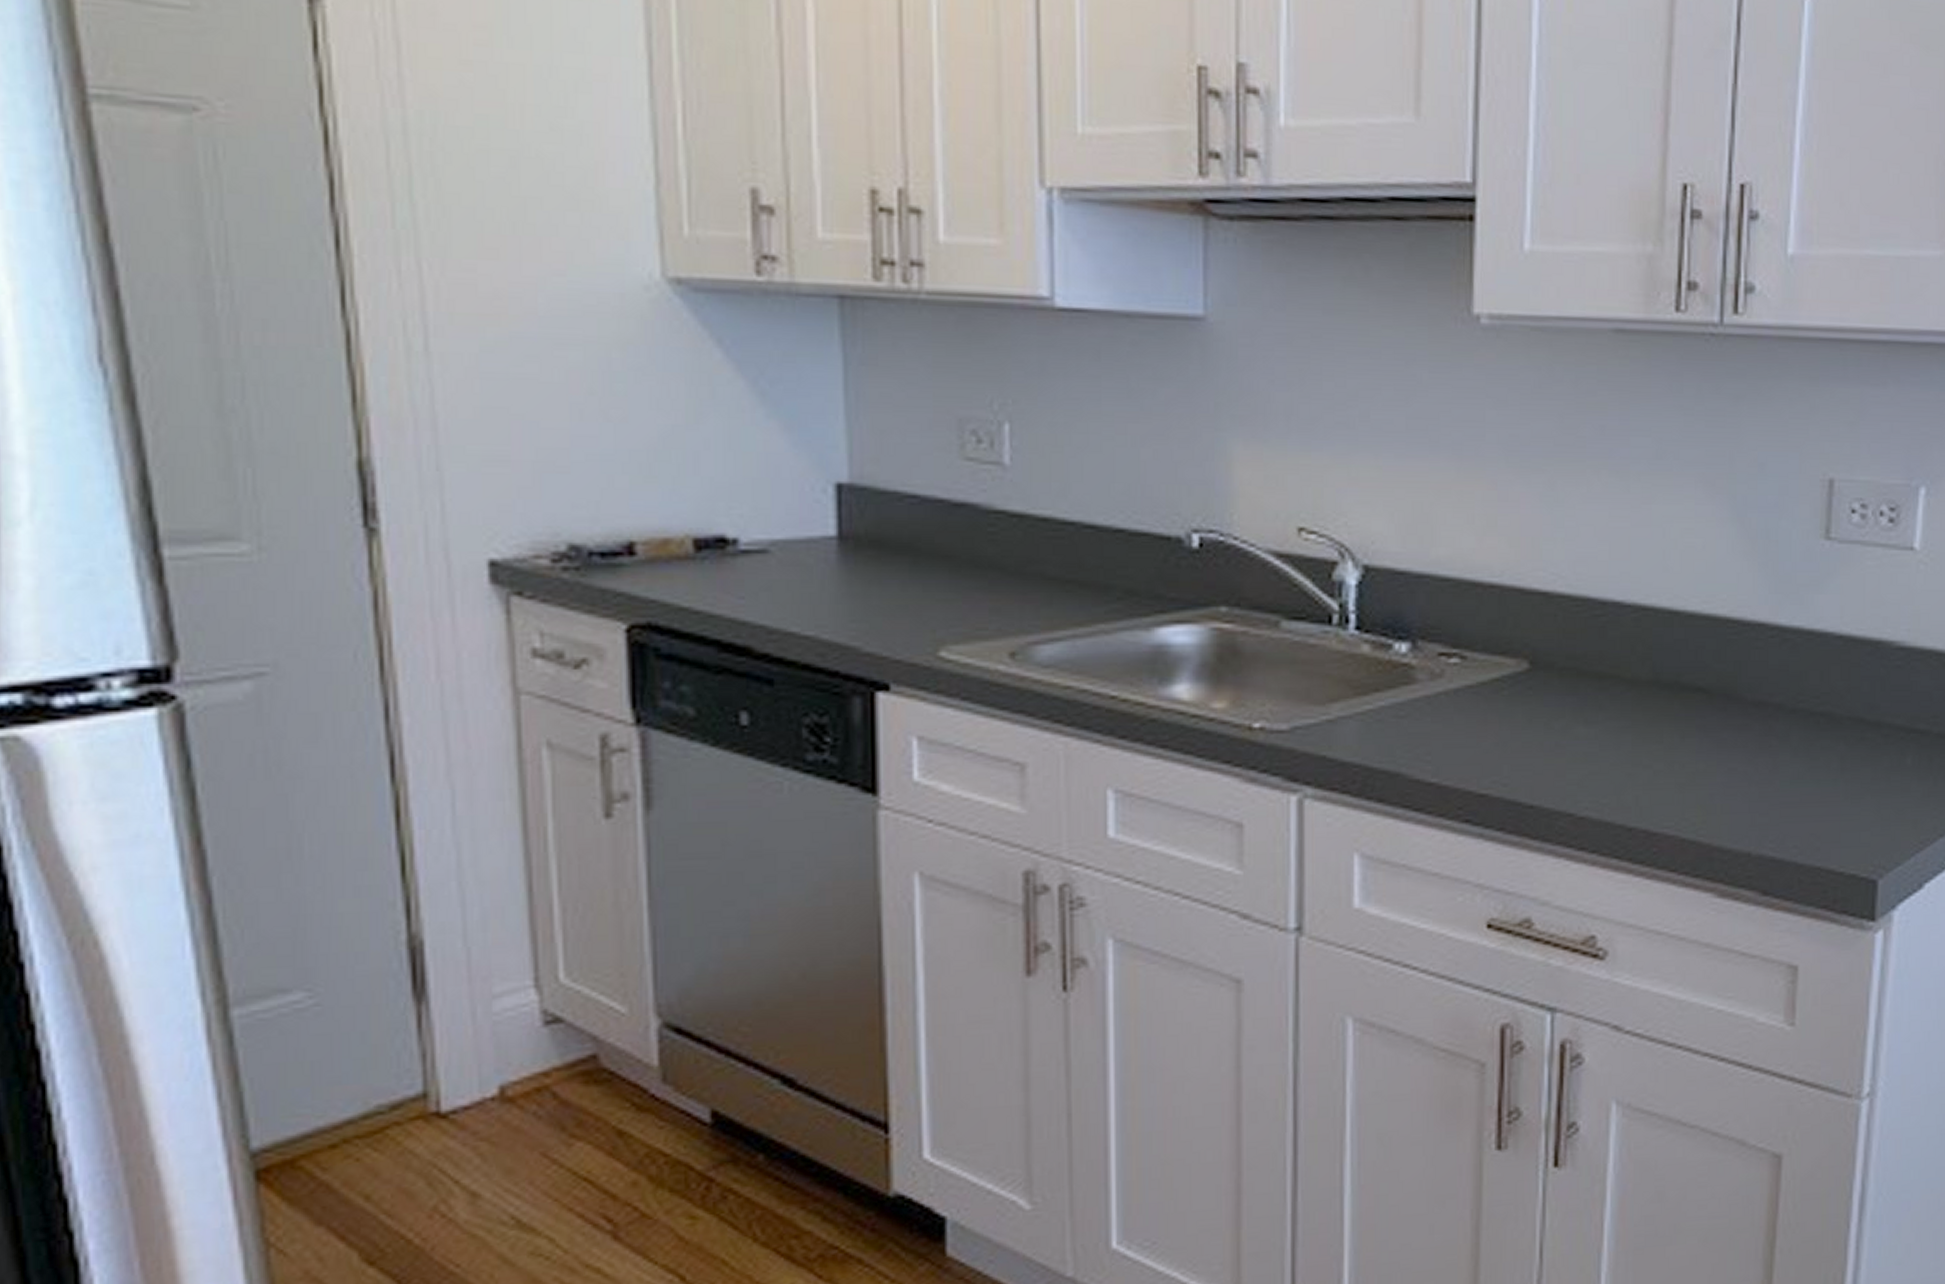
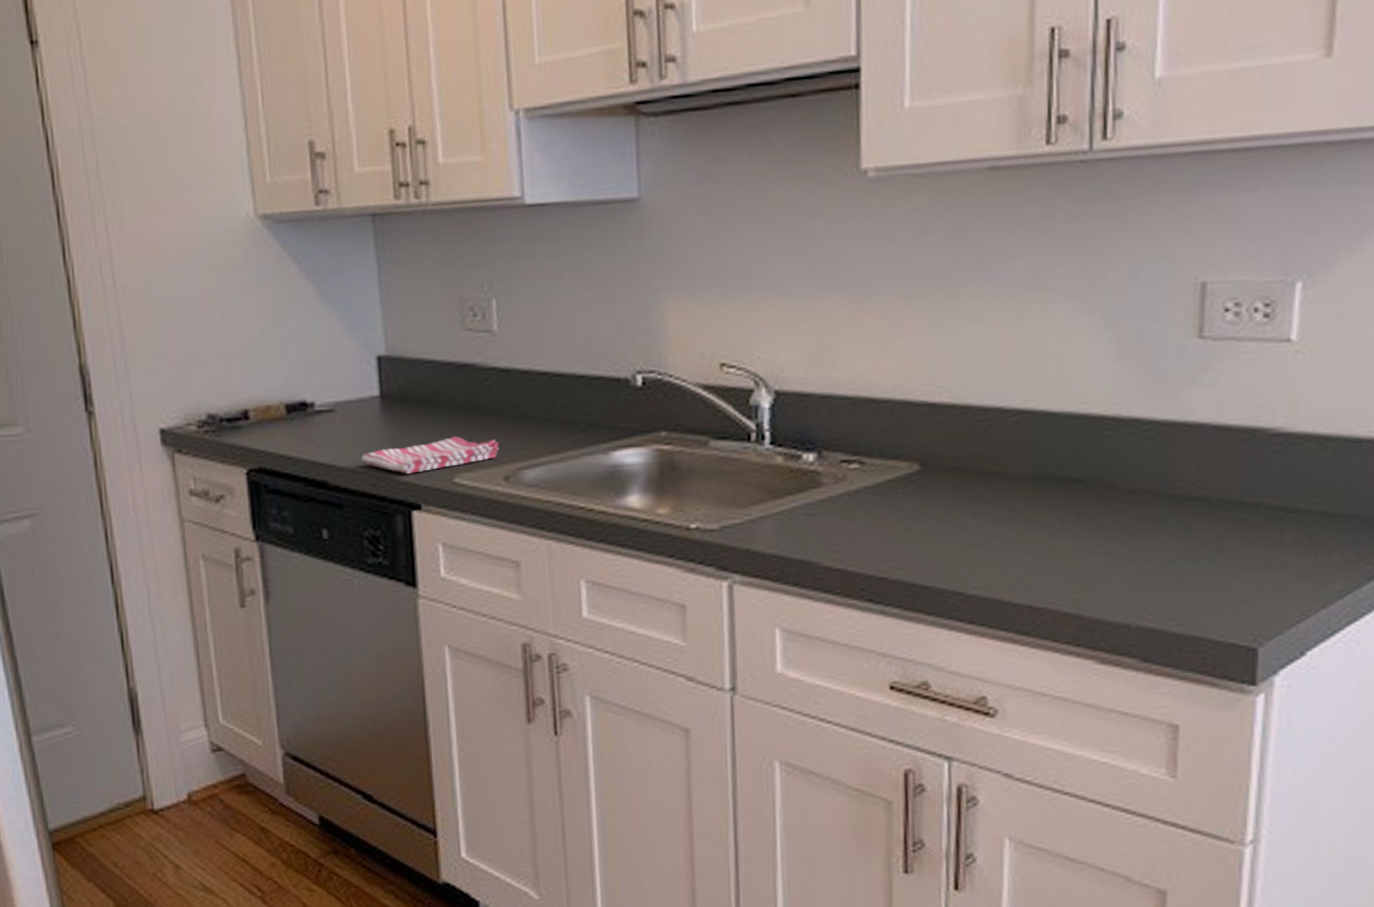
dish towel: none [804,597,1005,642] -> present [361,437,499,474]

